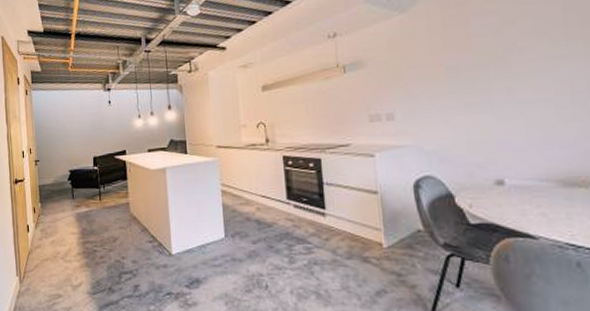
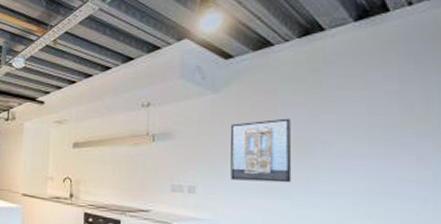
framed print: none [423,29,492,101] -> present [230,118,292,183]

